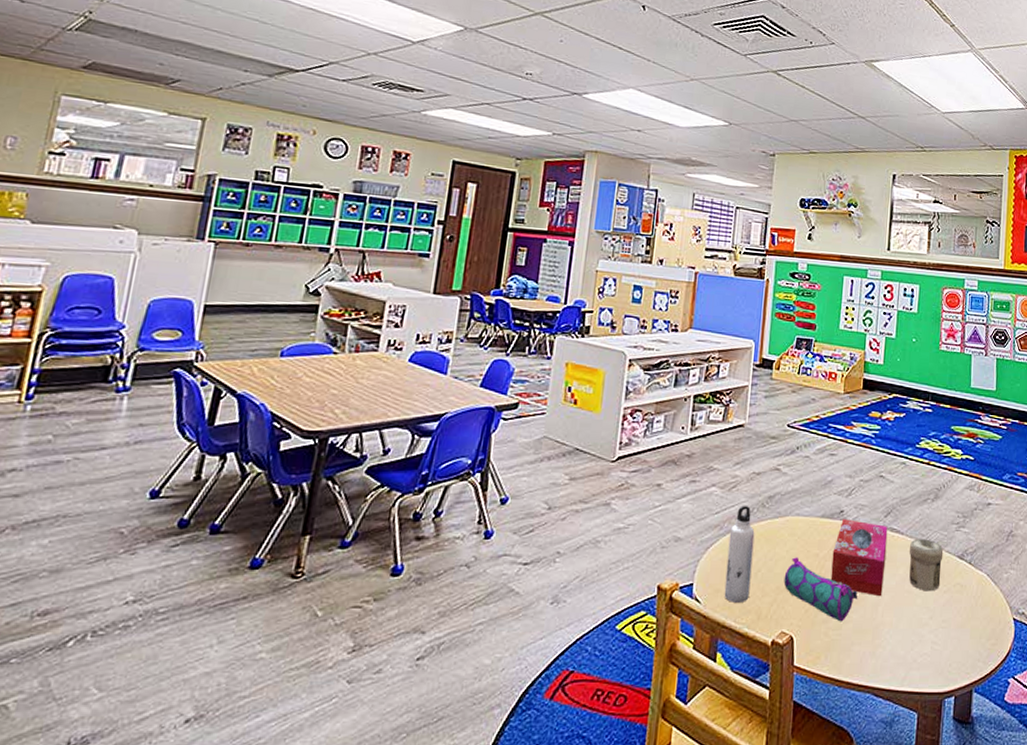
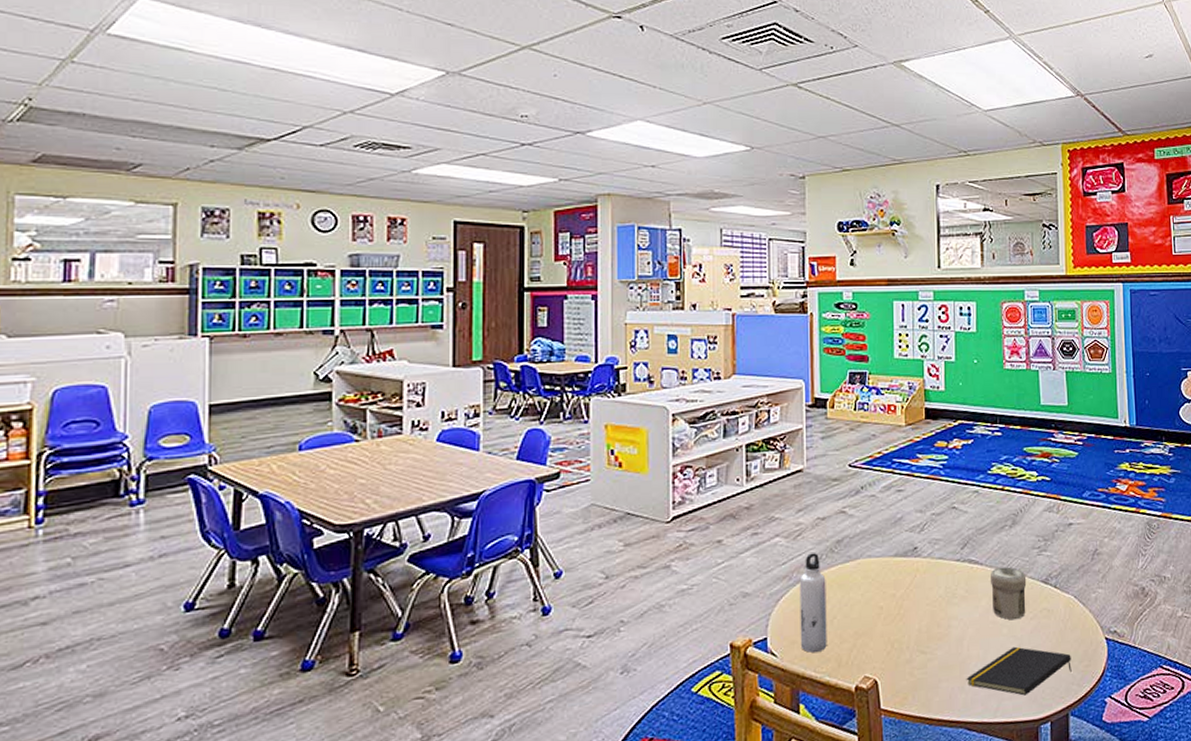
pencil case: present [783,557,857,622] -> none [861,600,940,661]
tissue box: present [830,519,888,597] -> none [910,555,967,631]
notepad: none [878,618,980,667] -> present [966,646,1072,696]

